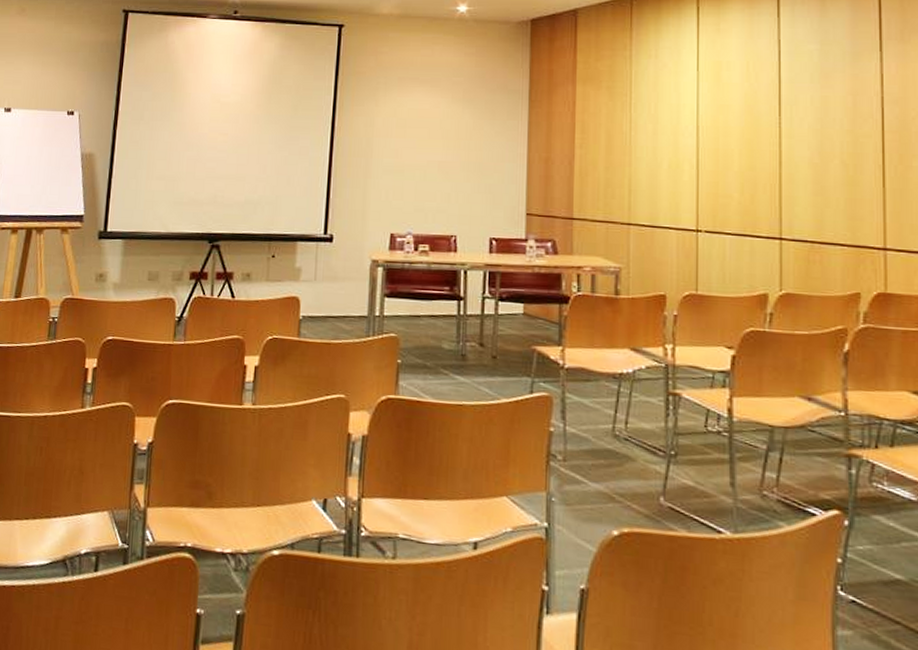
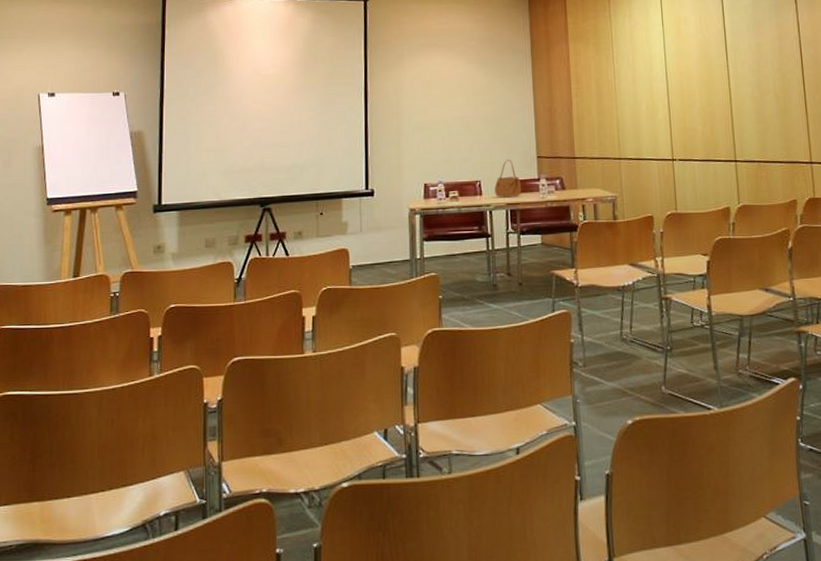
handbag: none [472,214,504,258] -> present [495,160,521,198]

